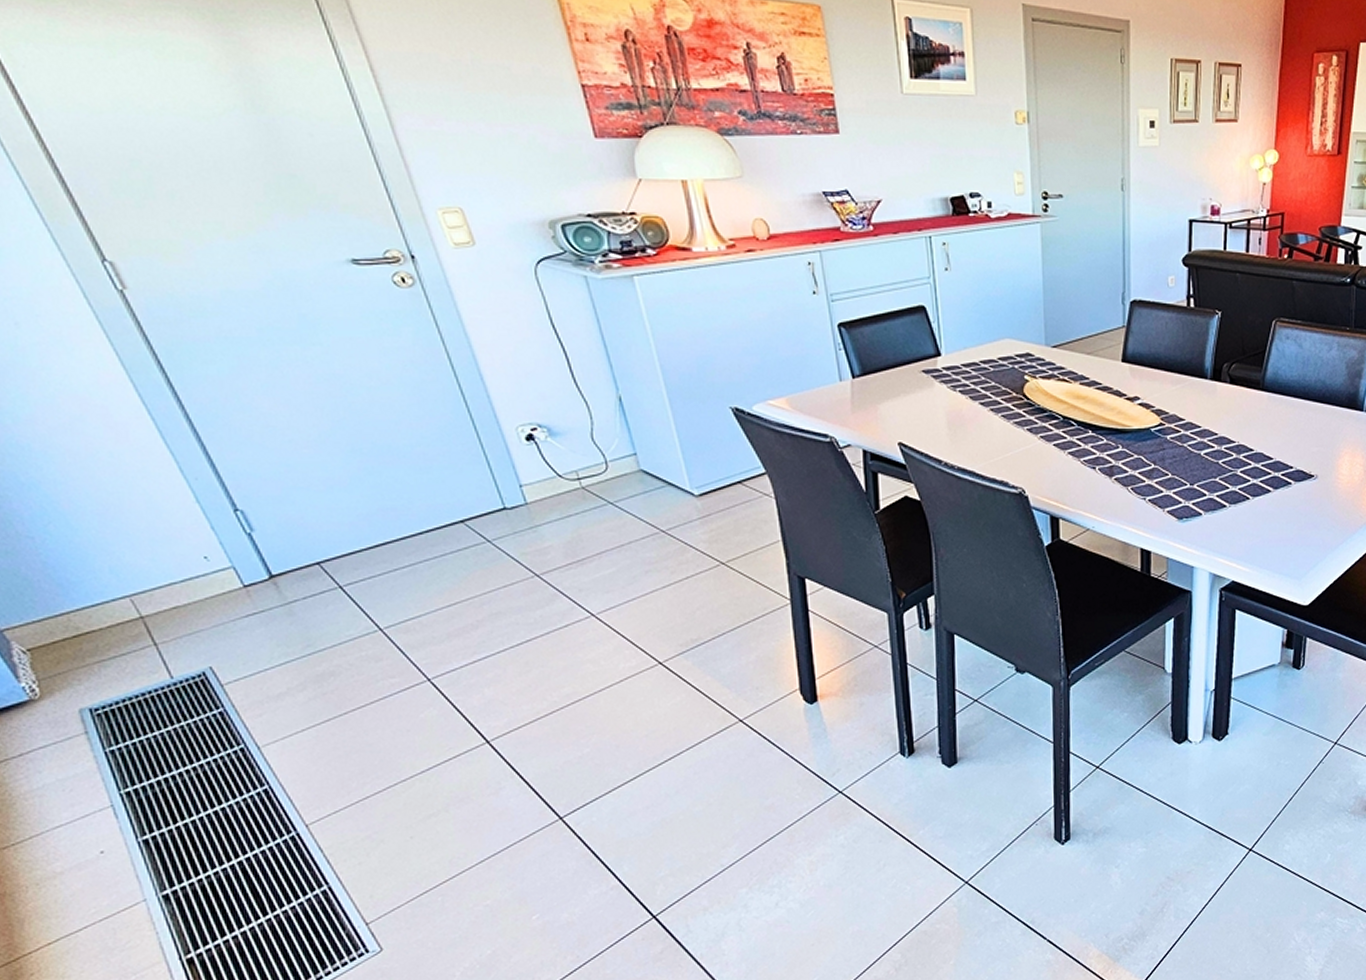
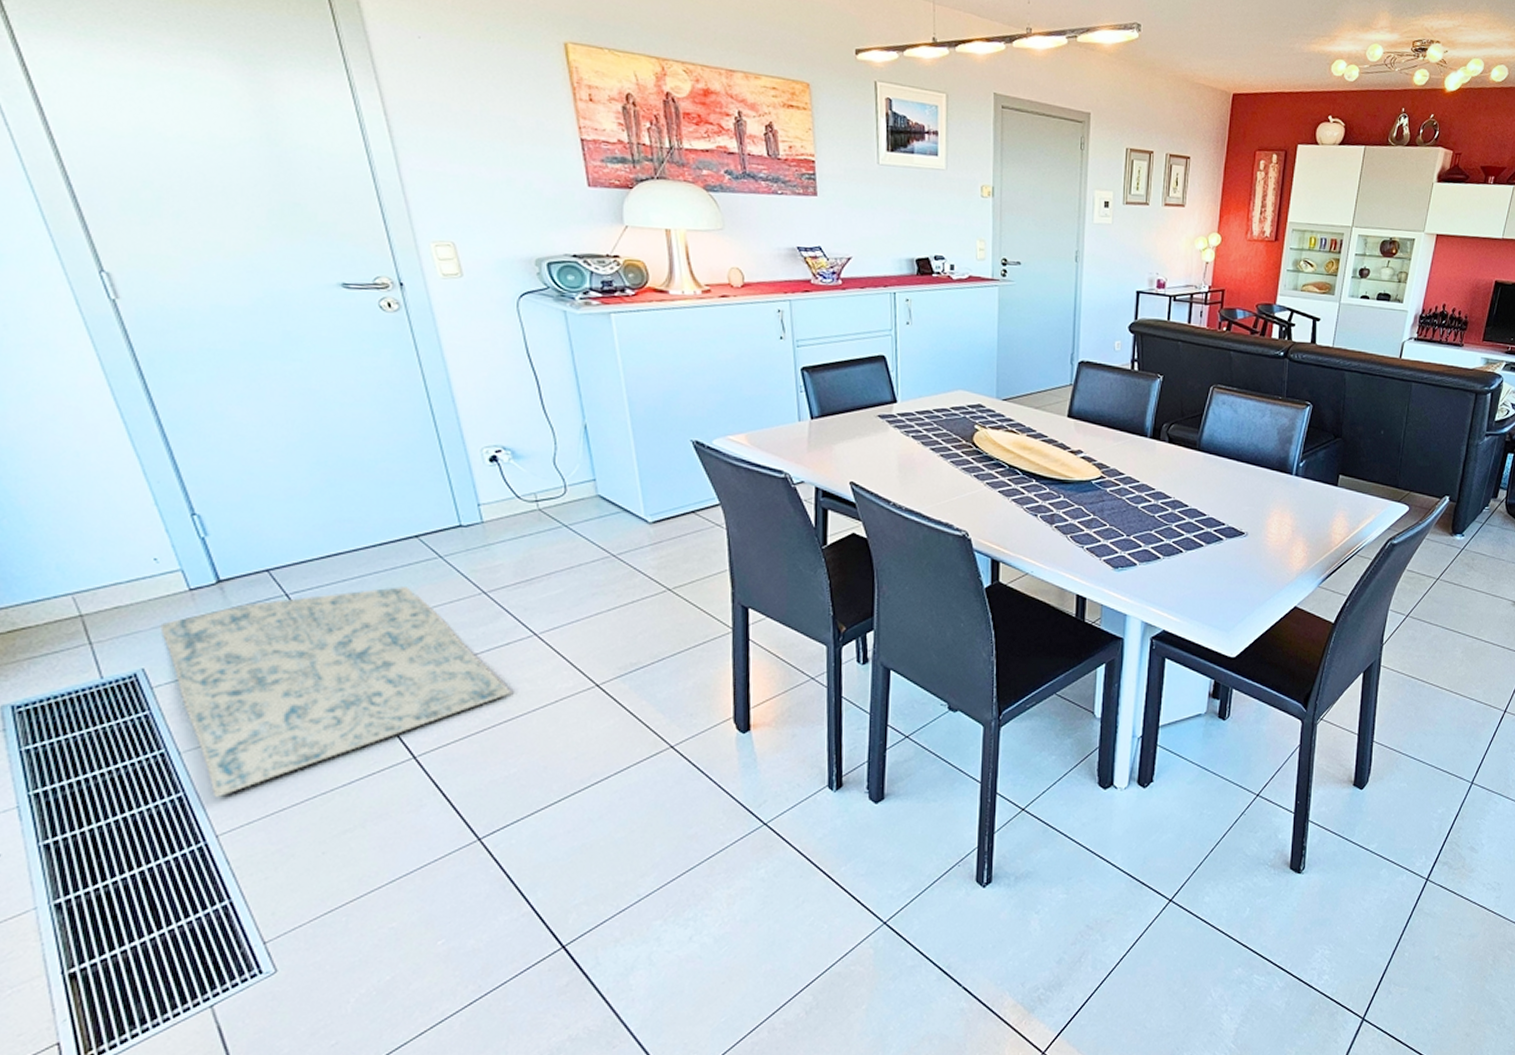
rug: none [220,573,576,790] -> present [160,587,512,798]

